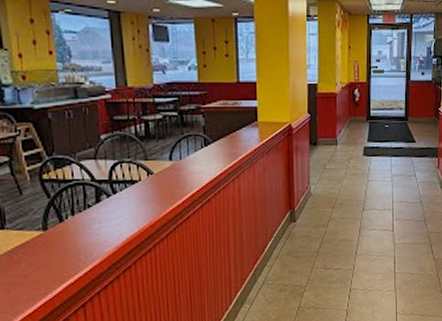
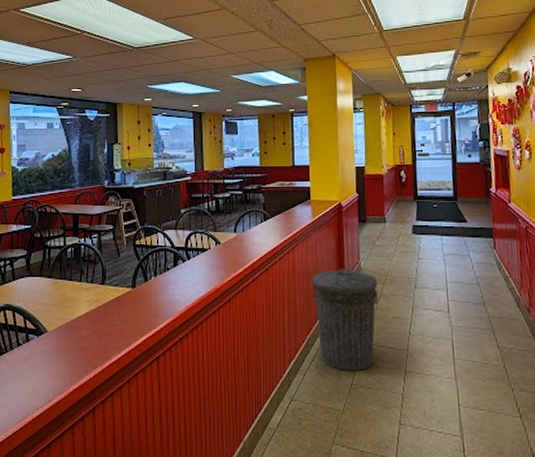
trash can: none [259,194,327,295] -> present [312,268,378,371]

